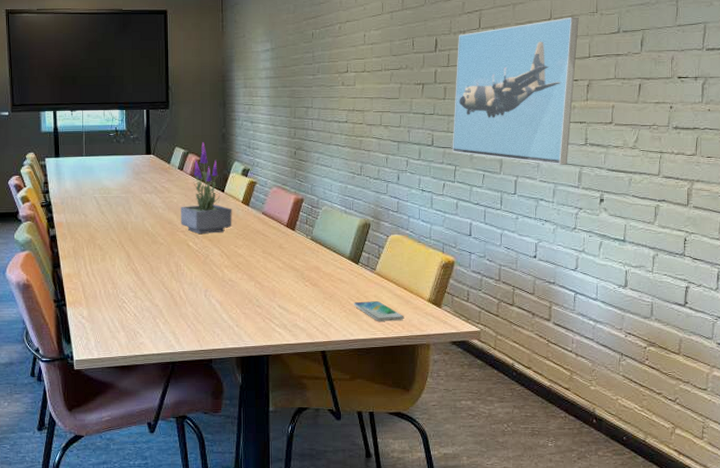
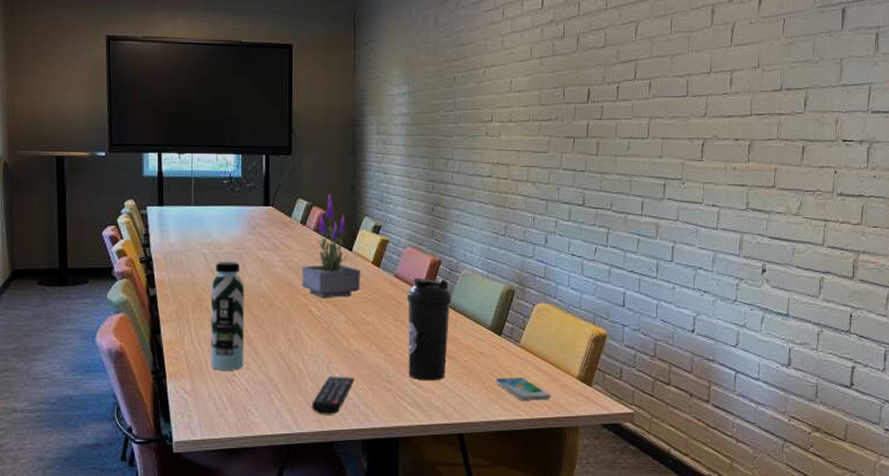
water bottle: none [102,204,133,299] -> present [210,262,245,370]
remote control: none [192,302,229,336] -> present [311,376,355,415]
water bottle: none [274,214,314,305] -> present [408,278,452,381]
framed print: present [452,17,579,165] -> none [605,71,740,231]

